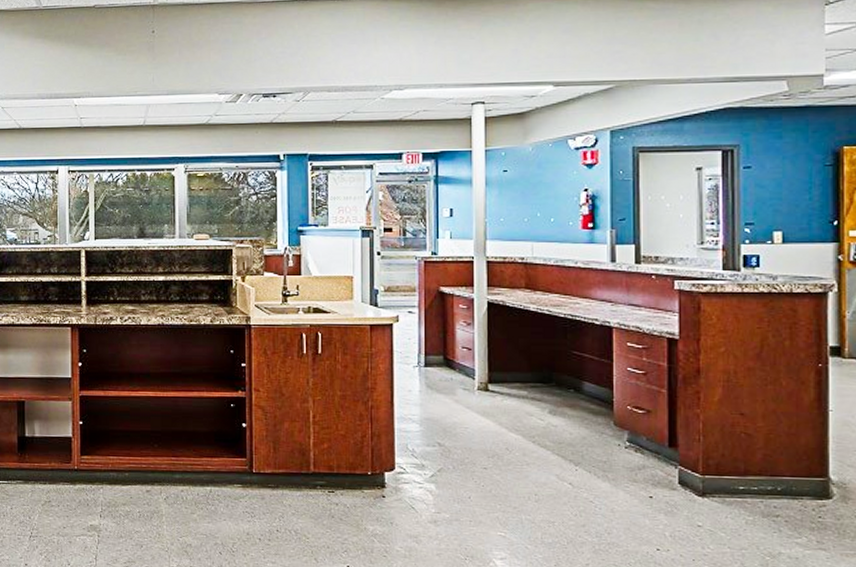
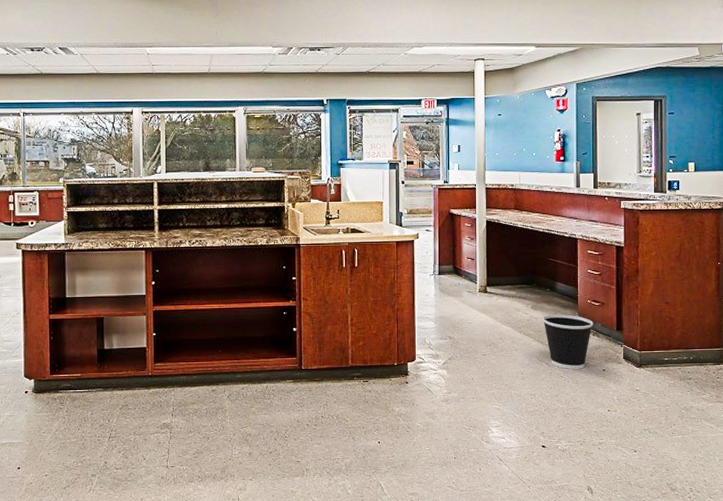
wastebasket: none [563,422,636,494] -> present [542,314,593,369]

